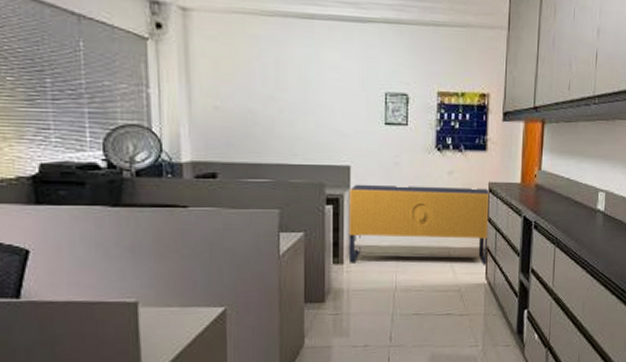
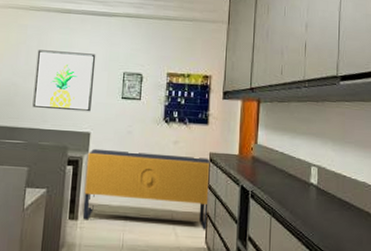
wall art: none [276,67,350,142] -> present [32,50,96,112]

